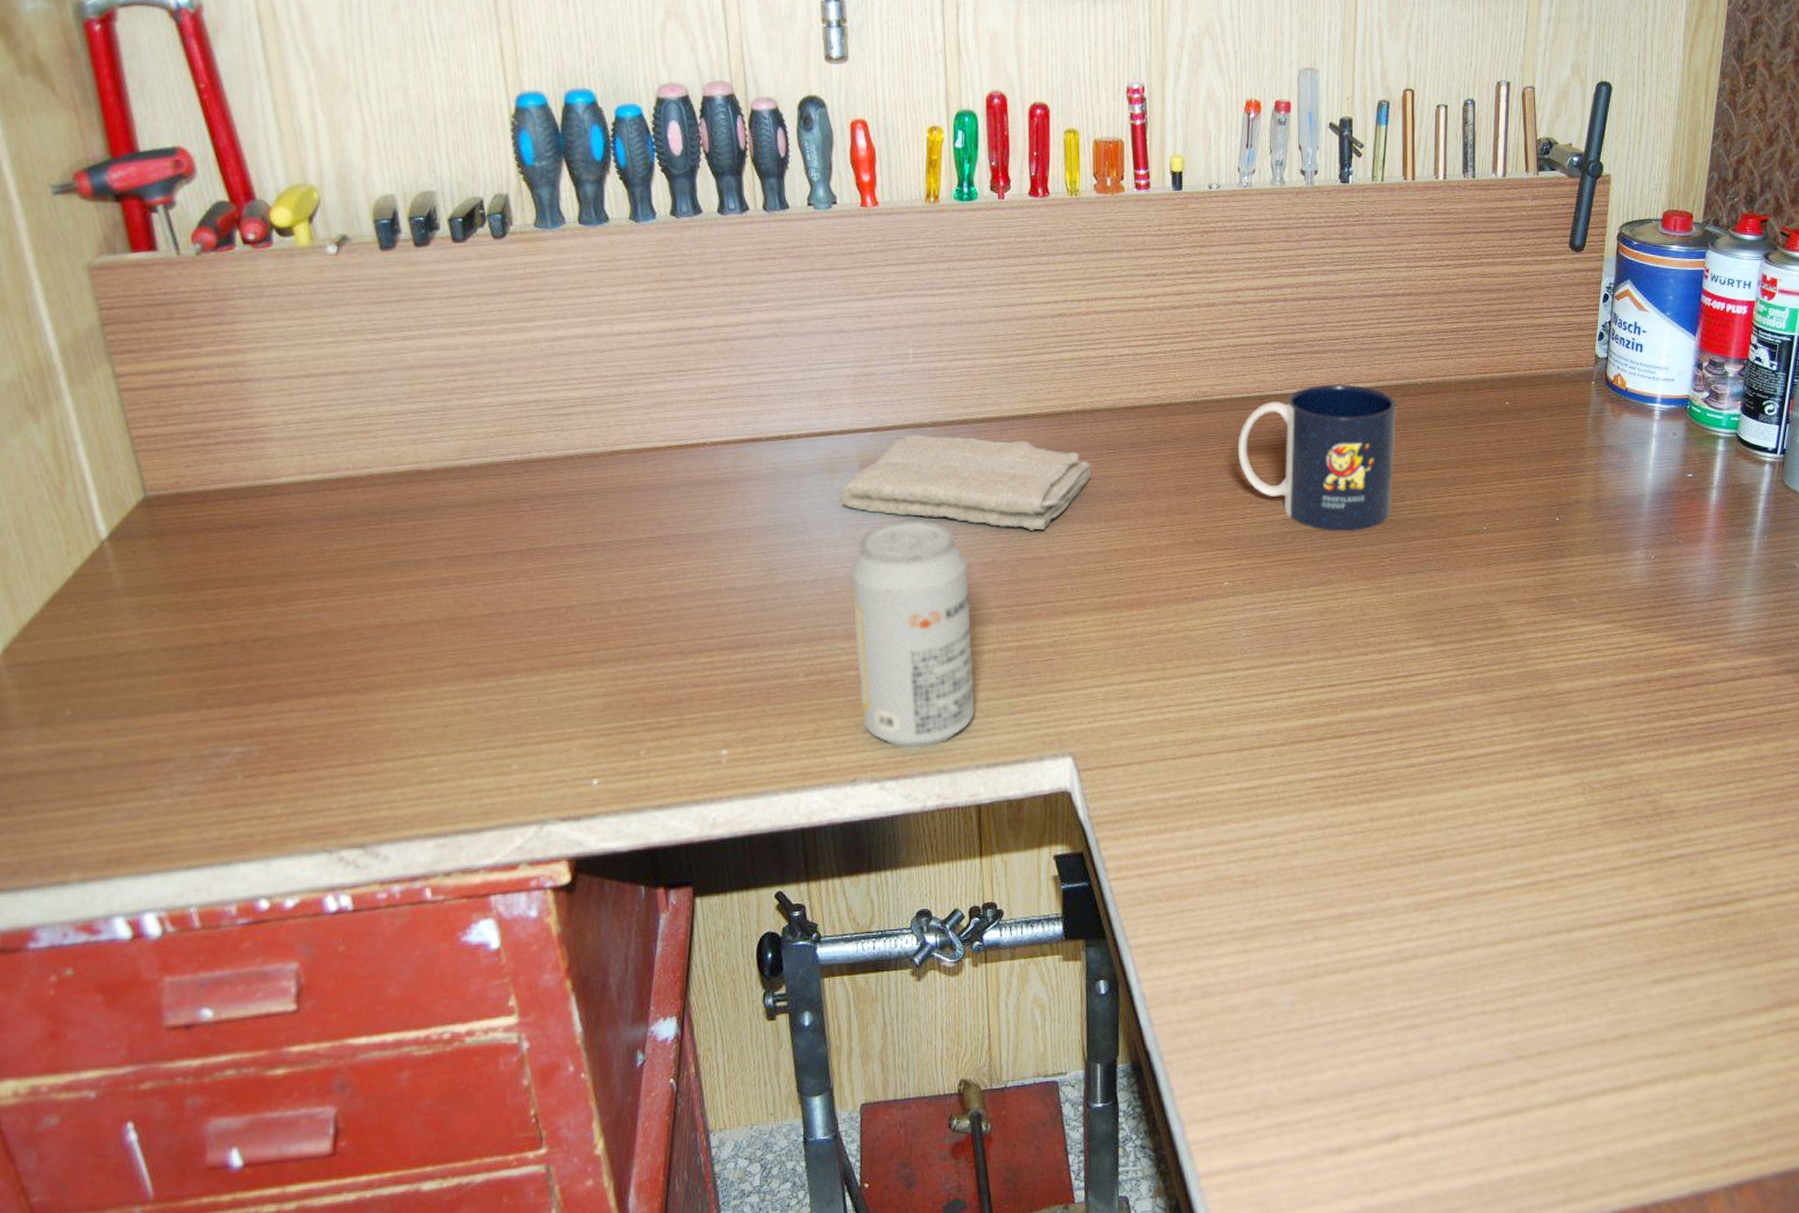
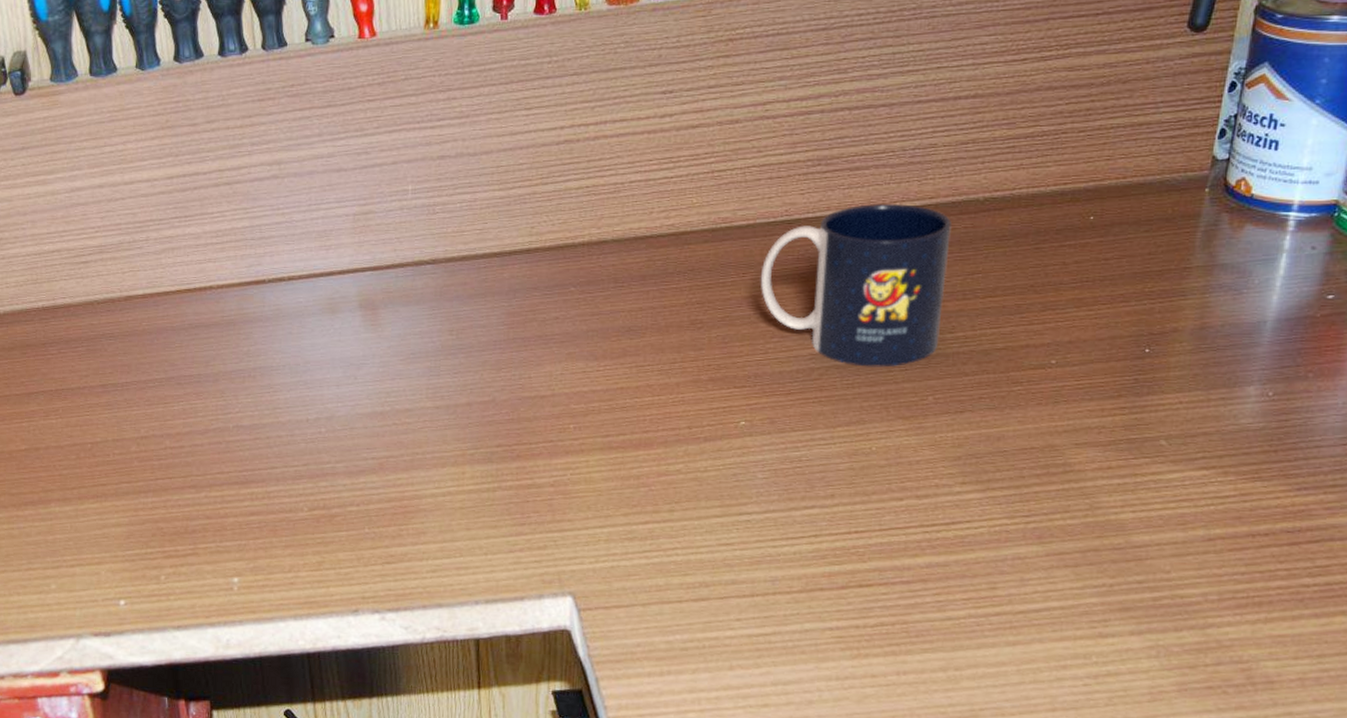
washcloth: present [839,434,1092,531] -> none [340,272,598,369]
beverage can: present [850,520,976,749] -> none [351,359,475,583]

